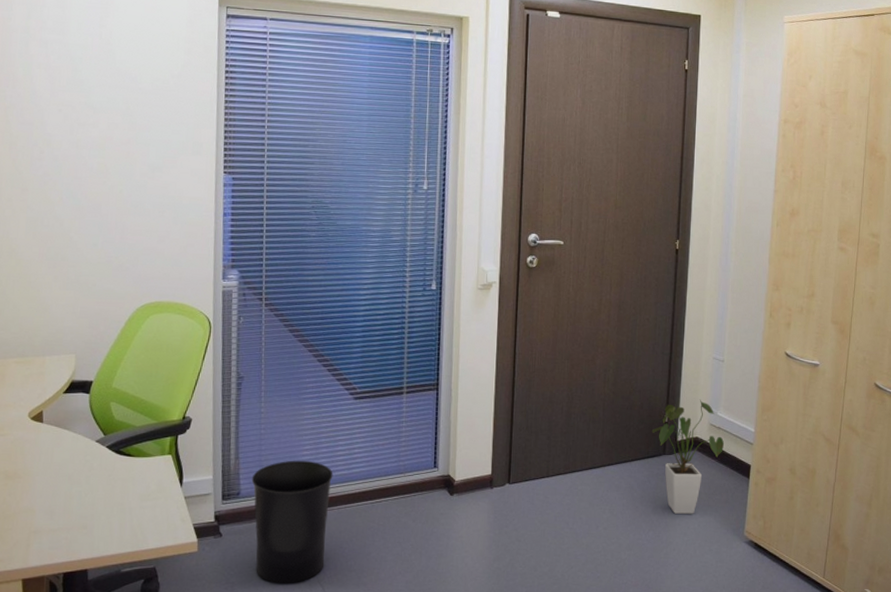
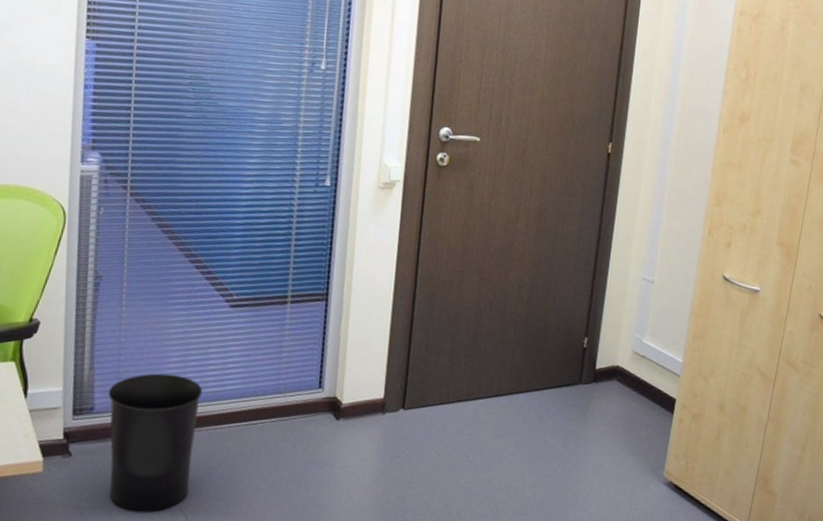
house plant: present [651,399,725,514] -> none [567,323,649,451]

